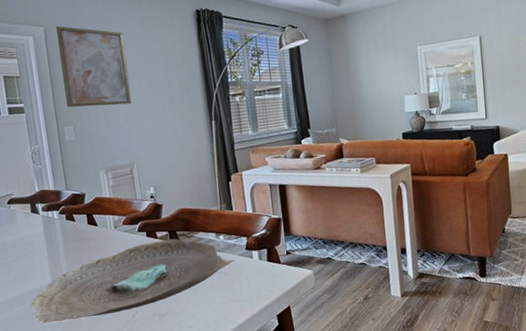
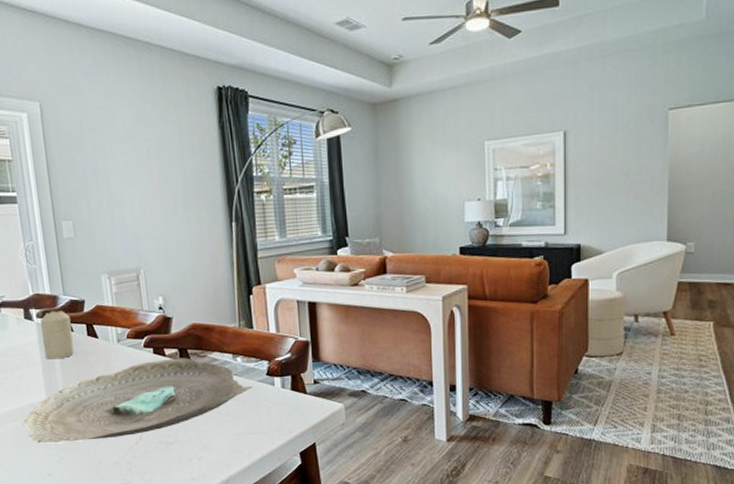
candle: none [46,204,76,248] -> present [41,311,74,360]
wall art: present [56,26,132,108] -> none [54,102,140,199]

